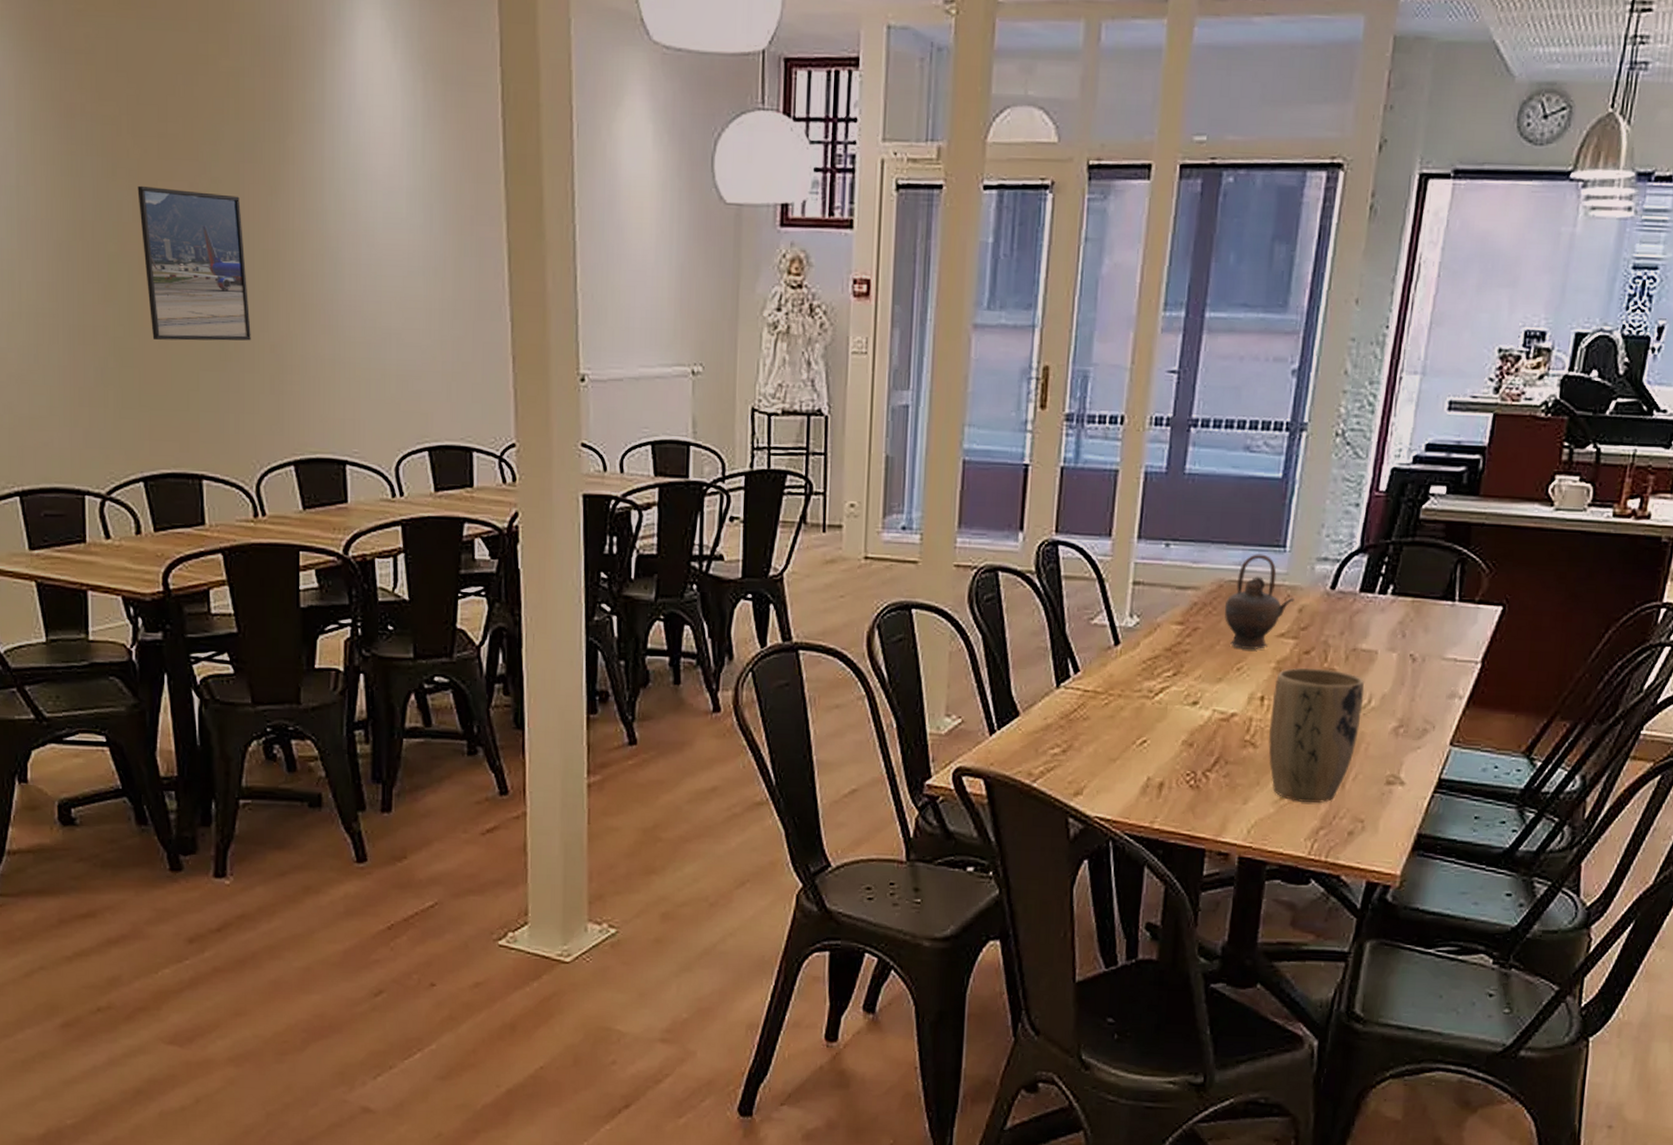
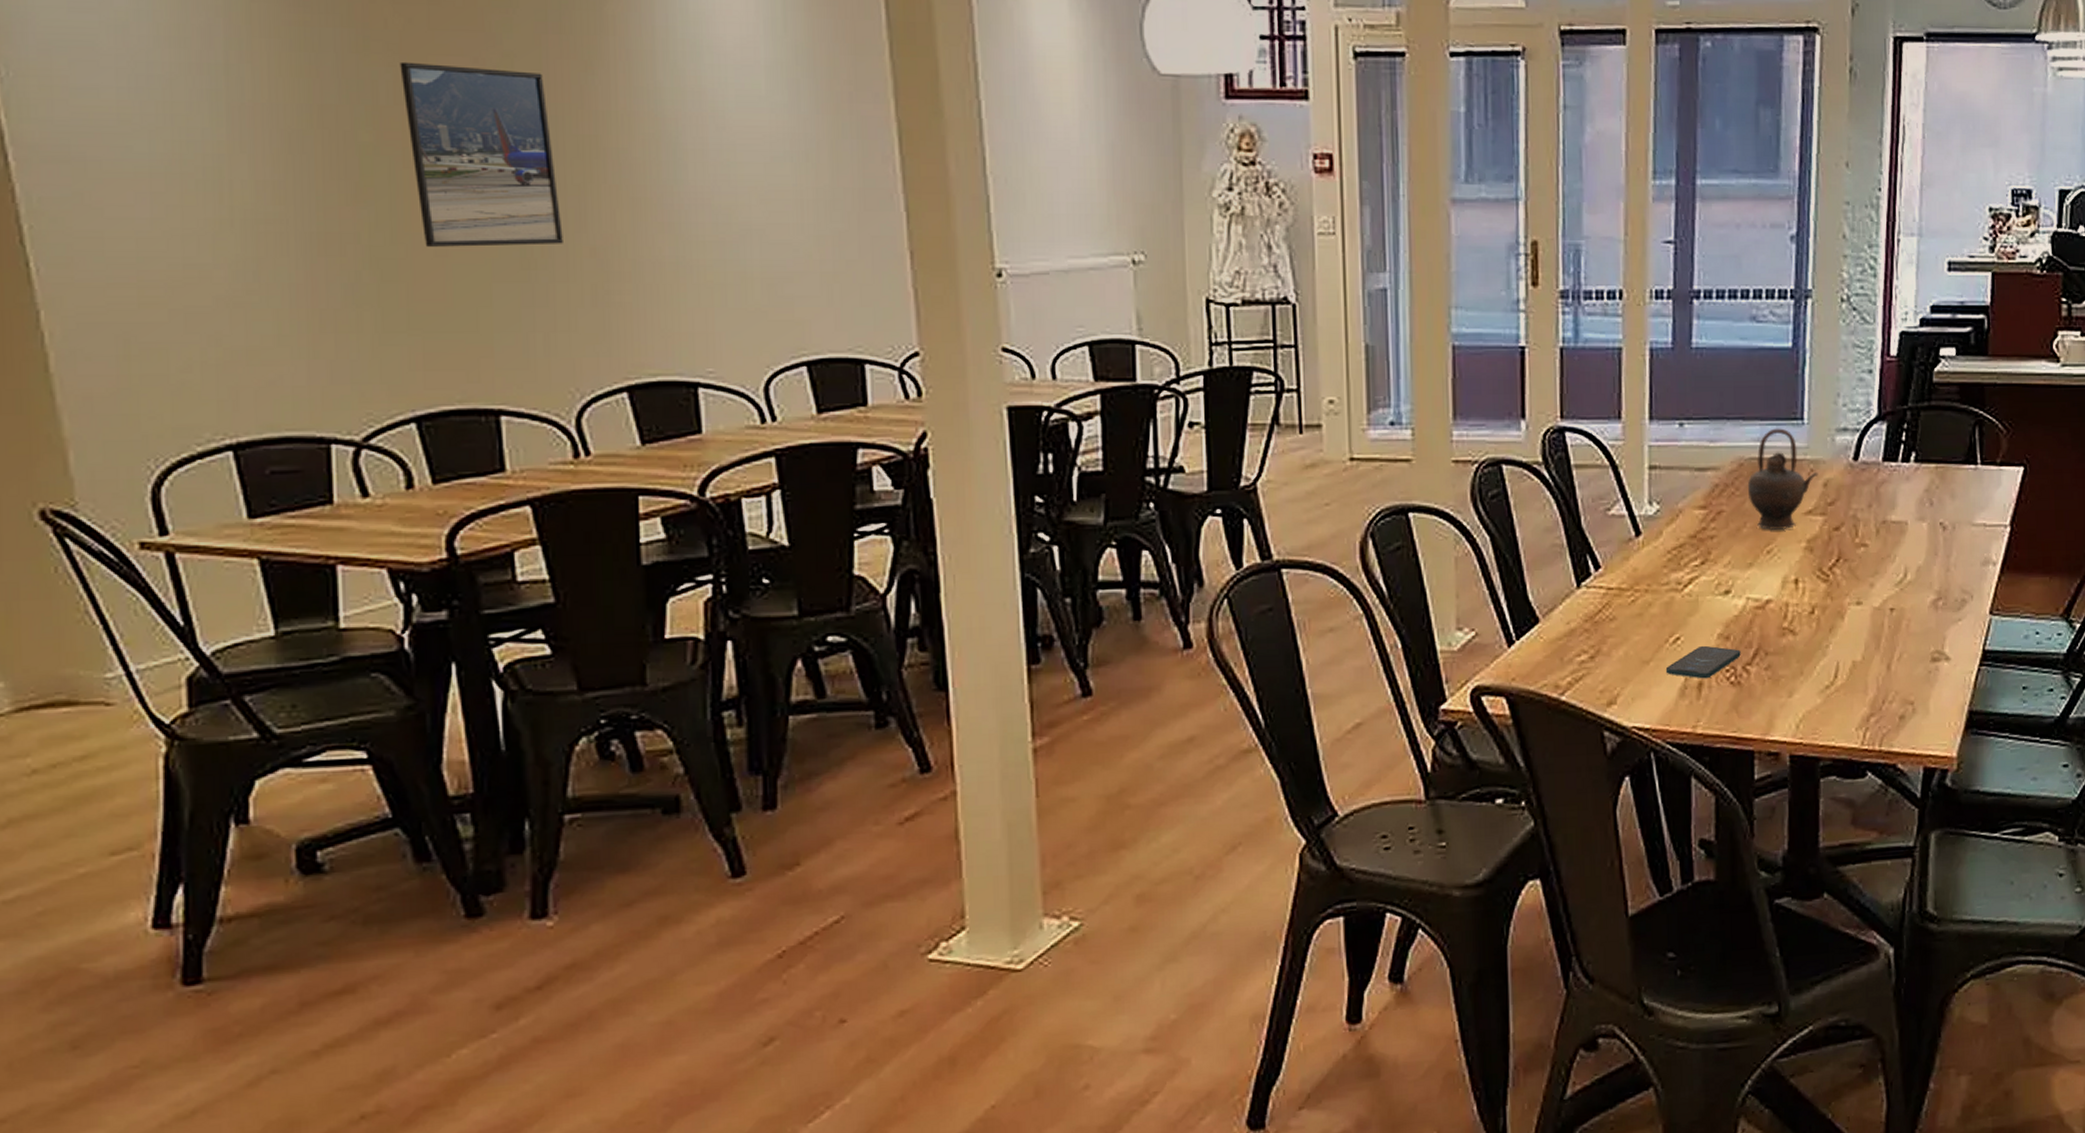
smartphone: none [1130,749,1202,780] -> present [1665,645,1741,679]
plant pot: present [1268,667,1365,803] -> none [1806,544,1899,689]

